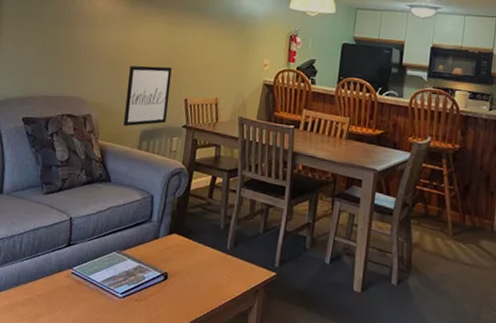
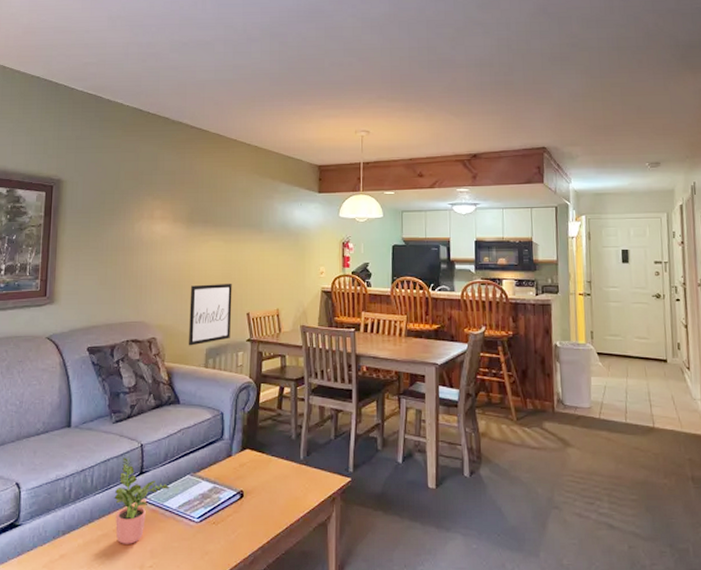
potted plant: none [41,228,96,311] -> present [114,456,170,544]

